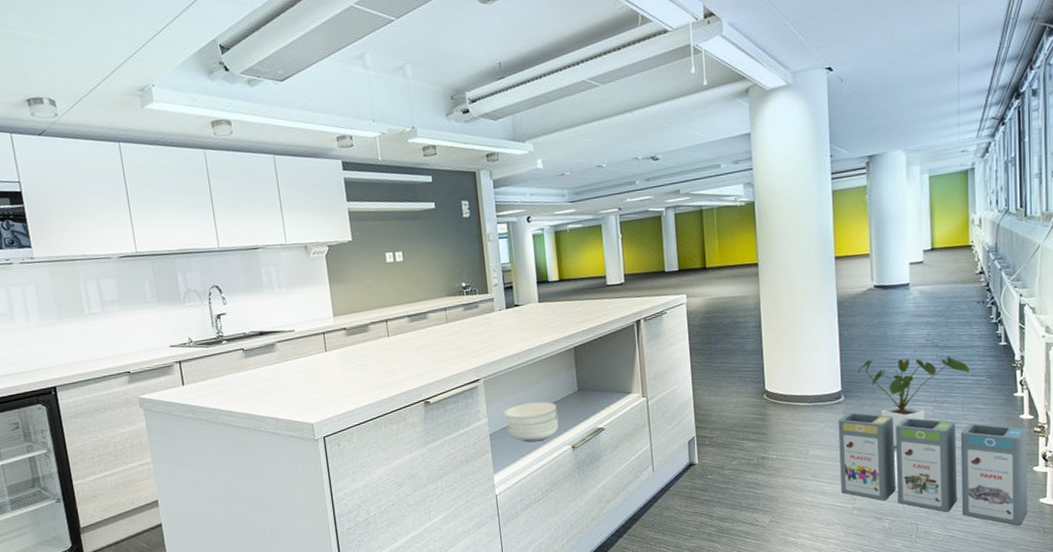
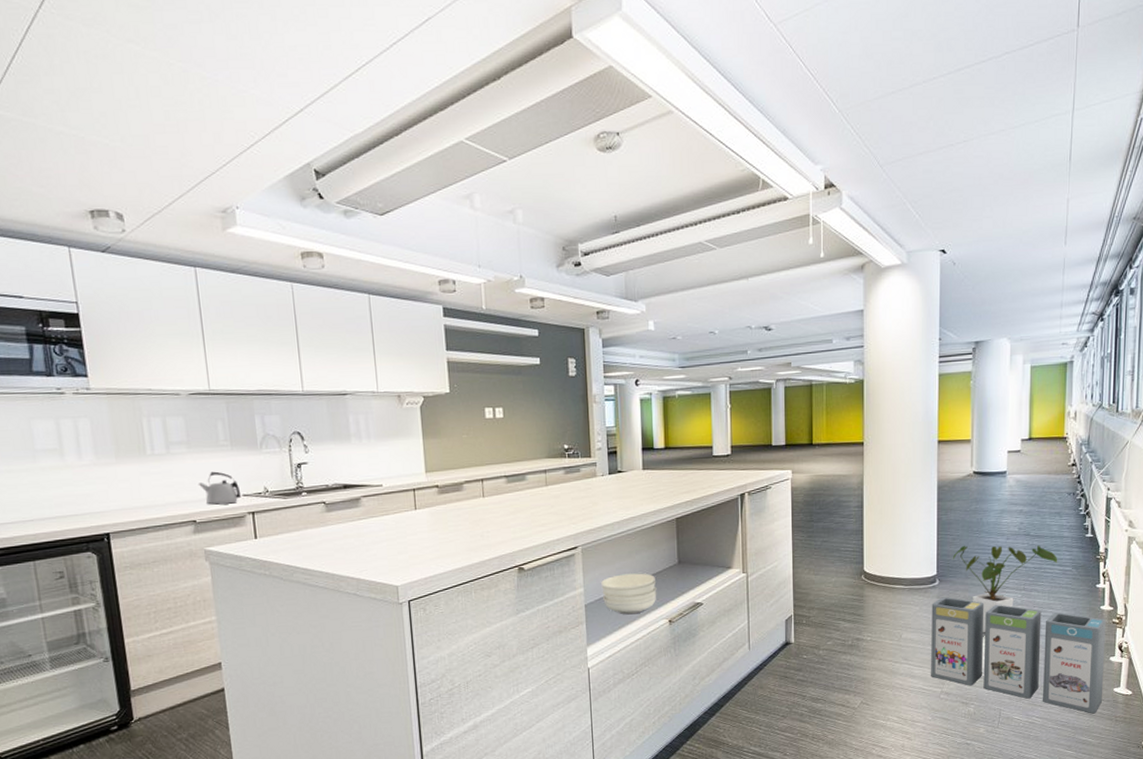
kettle: none [130,326,169,357] -> present [198,471,242,506]

